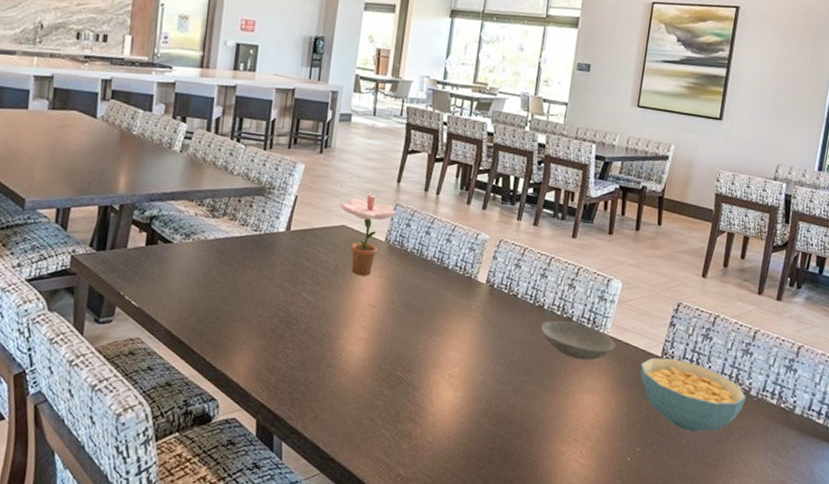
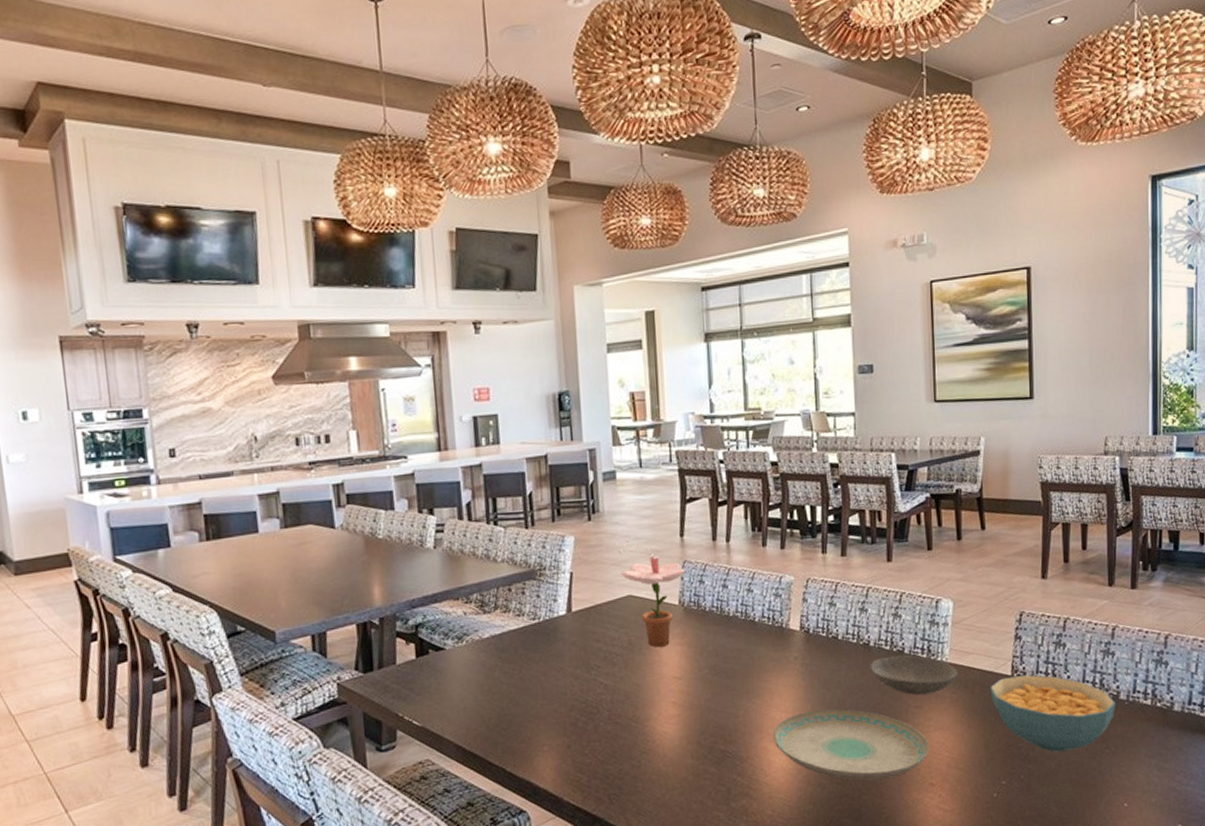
plate: none [445,356,580,428] -> present [772,708,929,780]

